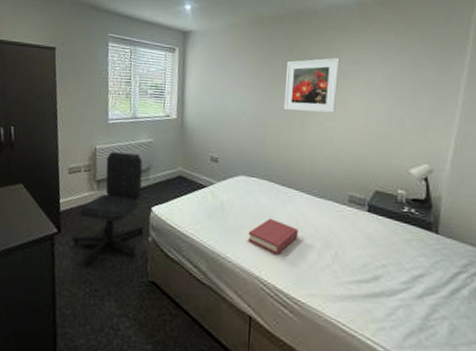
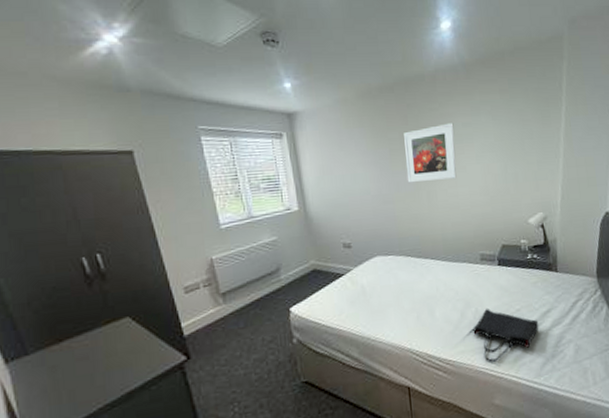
chair: present [72,151,144,264] -> none [206,256,286,384]
hardback book: present [248,218,298,256] -> none [393,291,440,325]
tote bag: none [329,254,407,318] -> present [473,308,539,364]

